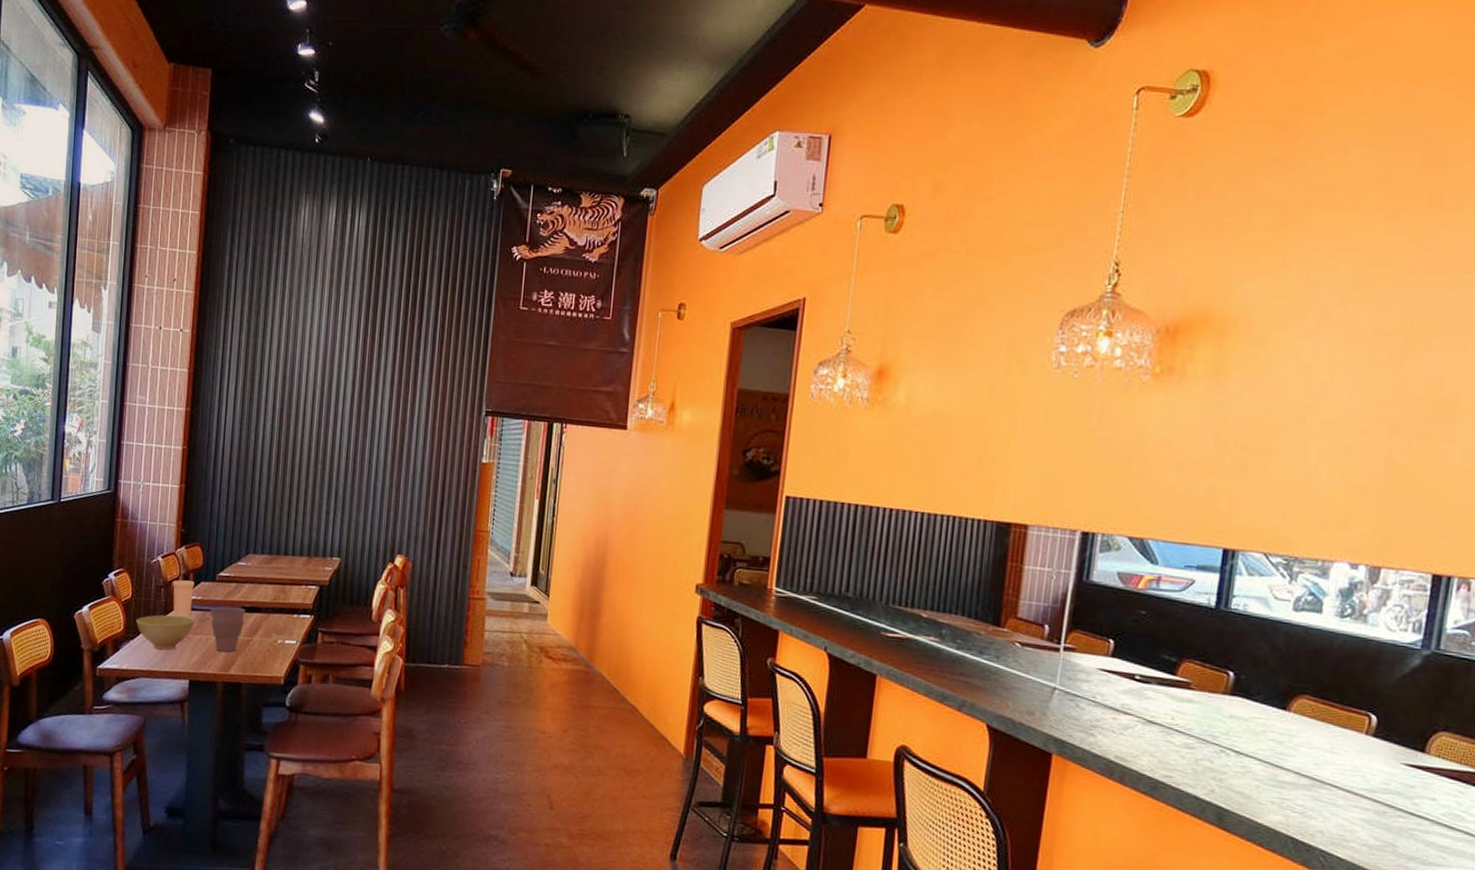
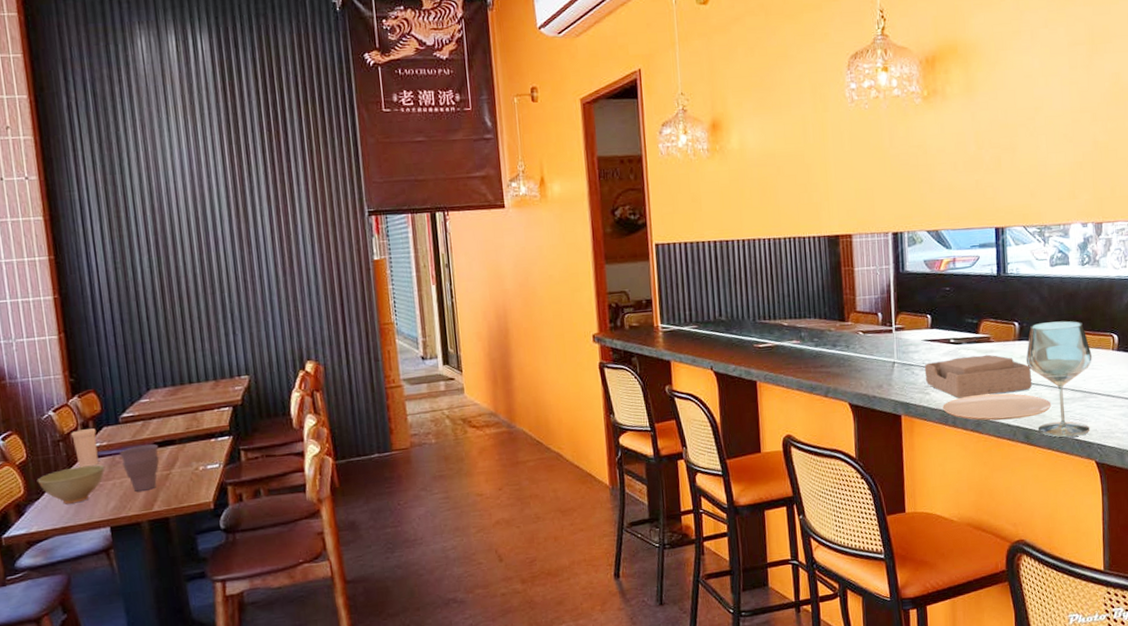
napkin holder: none [1092,697,1241,760] -> present [924,354,1032,398]
plate: none [1109,748,1263,795] -> present [943,393,1052,421]
wine glass: none [1236,678,1334,835] -> present [1025,321,1092,438]

